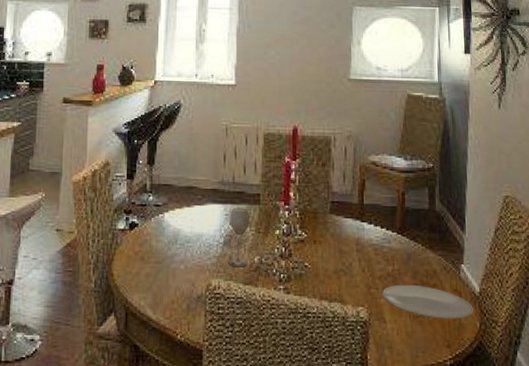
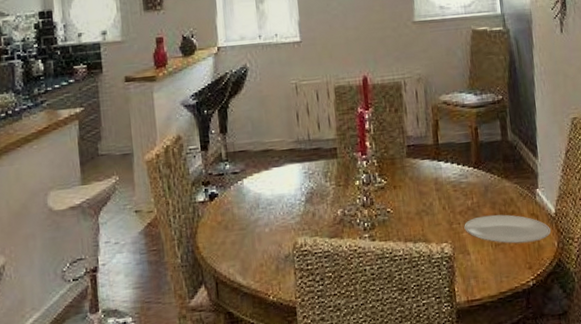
wineglass: present [228,207,250,268] -> none [308,163,331,223]

